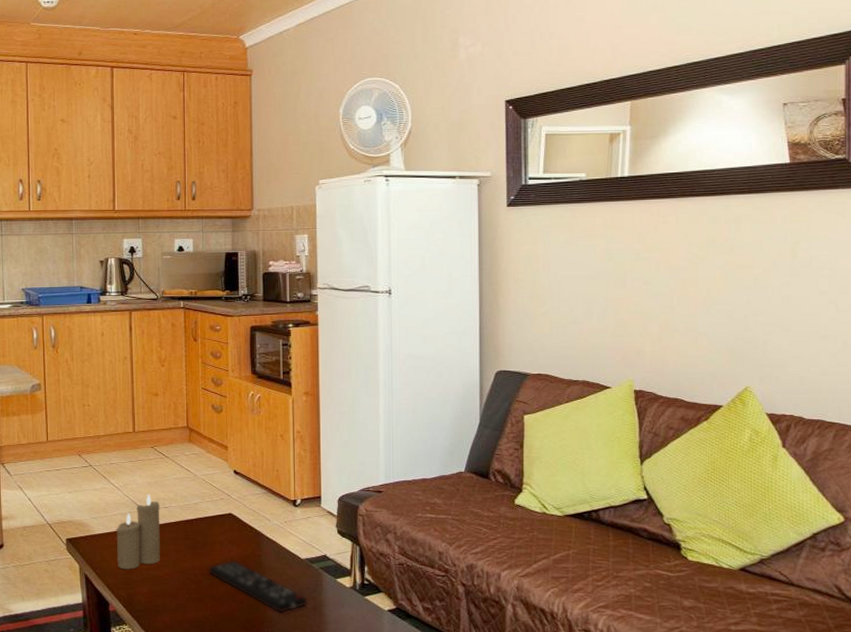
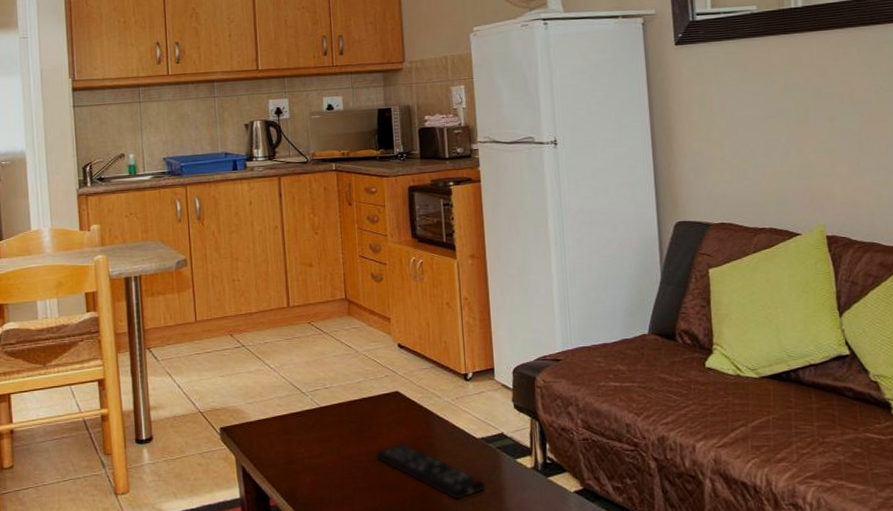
candle: present [116,494,161,570] -> none [273,374,324,459]

